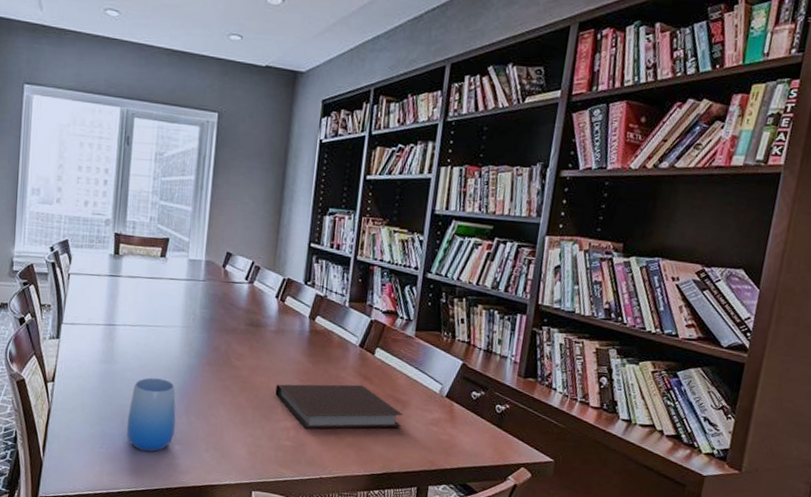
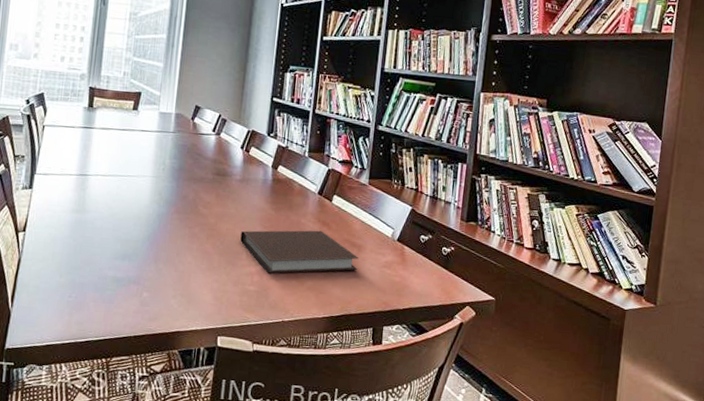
cup: present [127,378,176,452] -> none [96,226,145,300]

